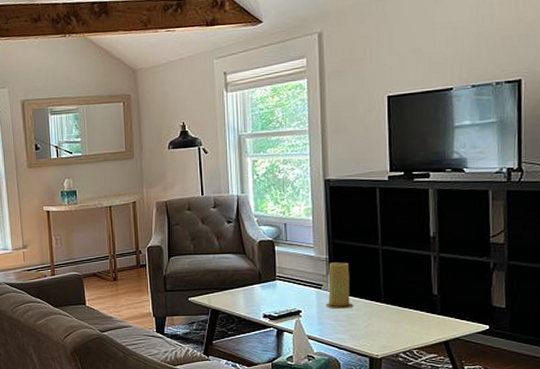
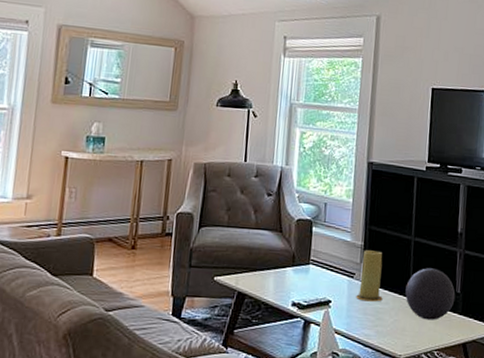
decorative ball: none [377,273,432,322] -> present [405,268,456,320]

